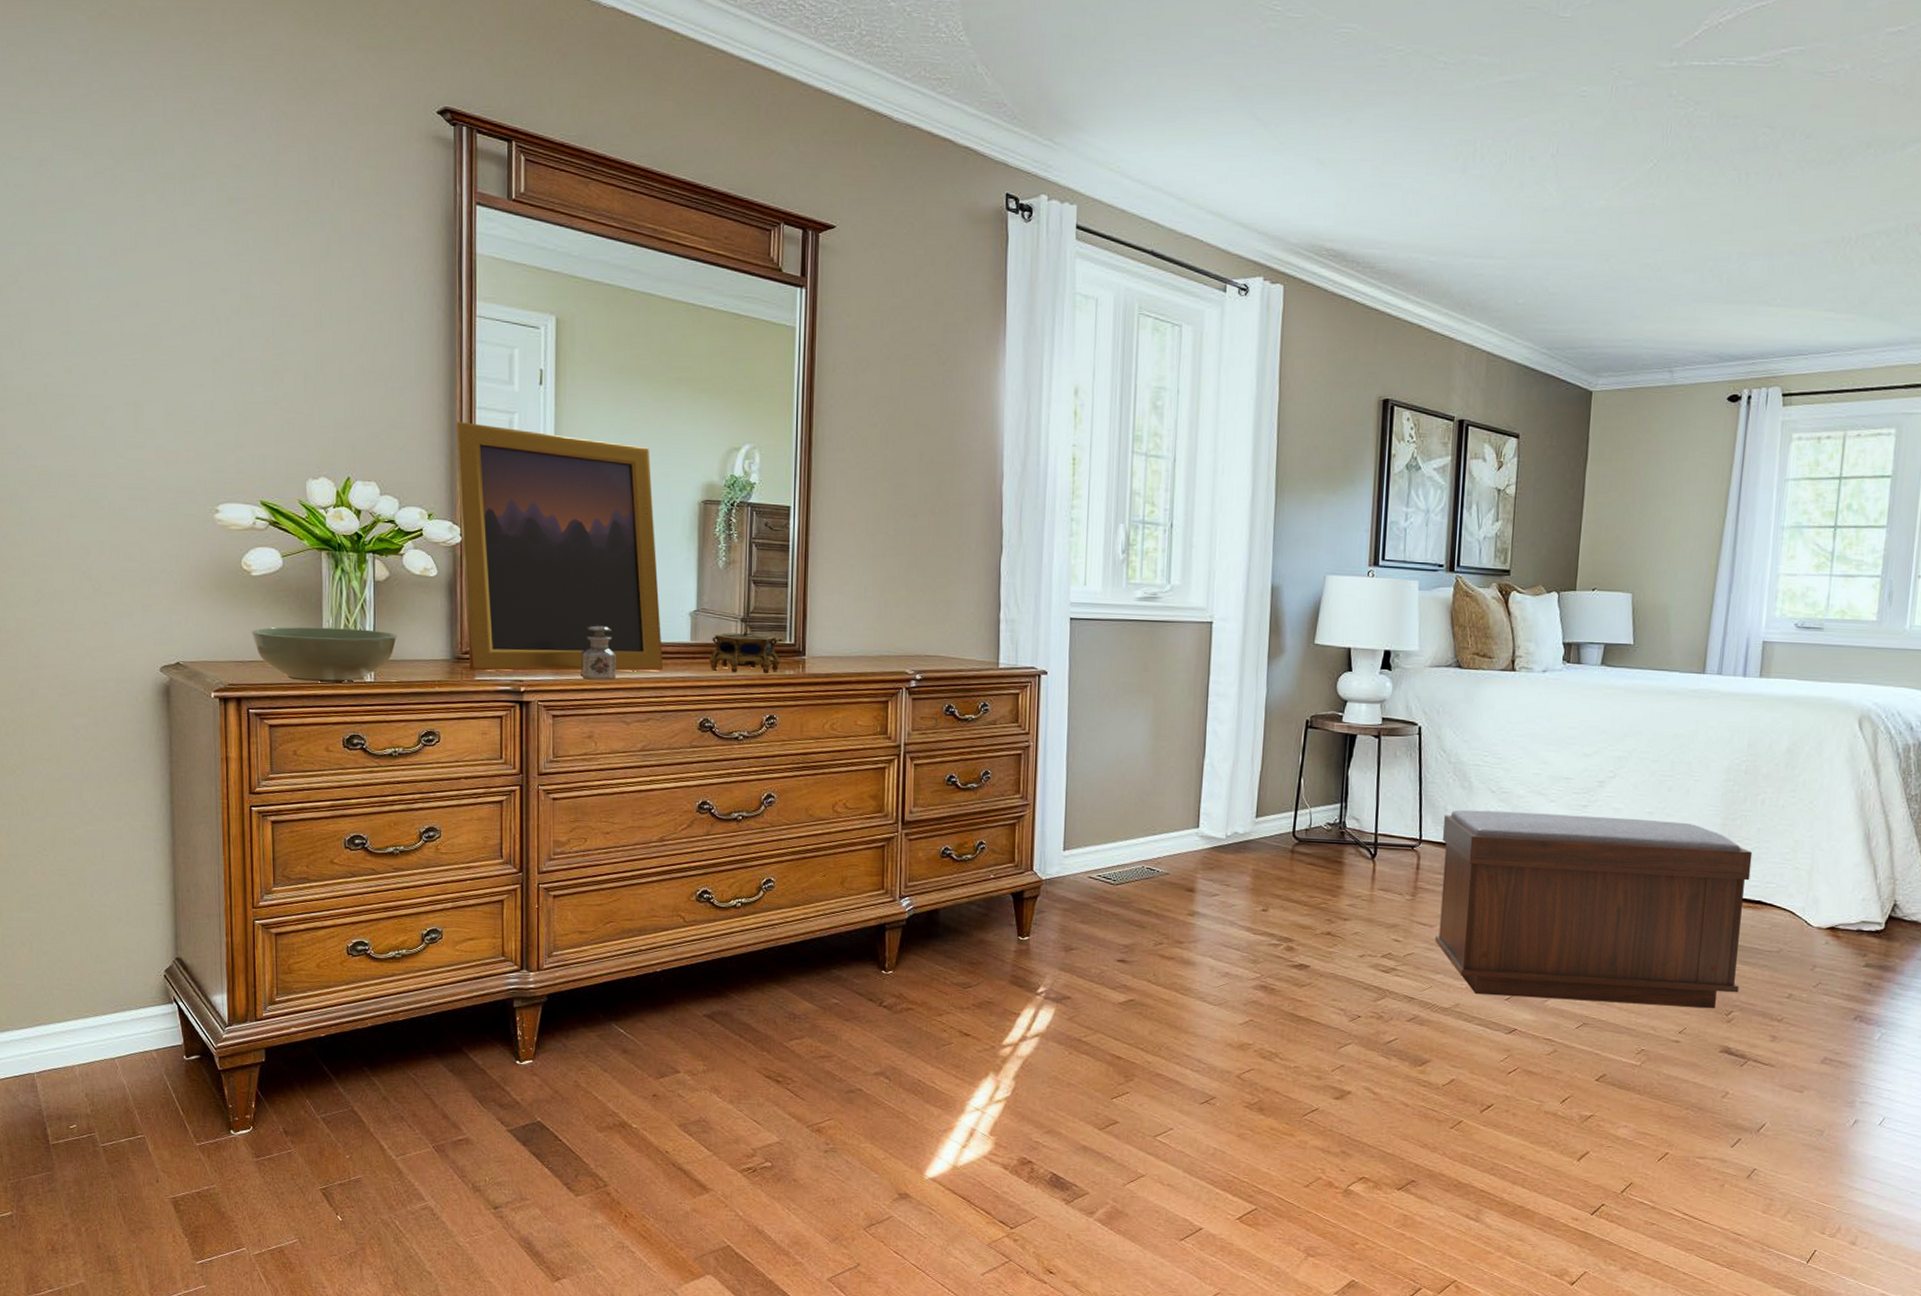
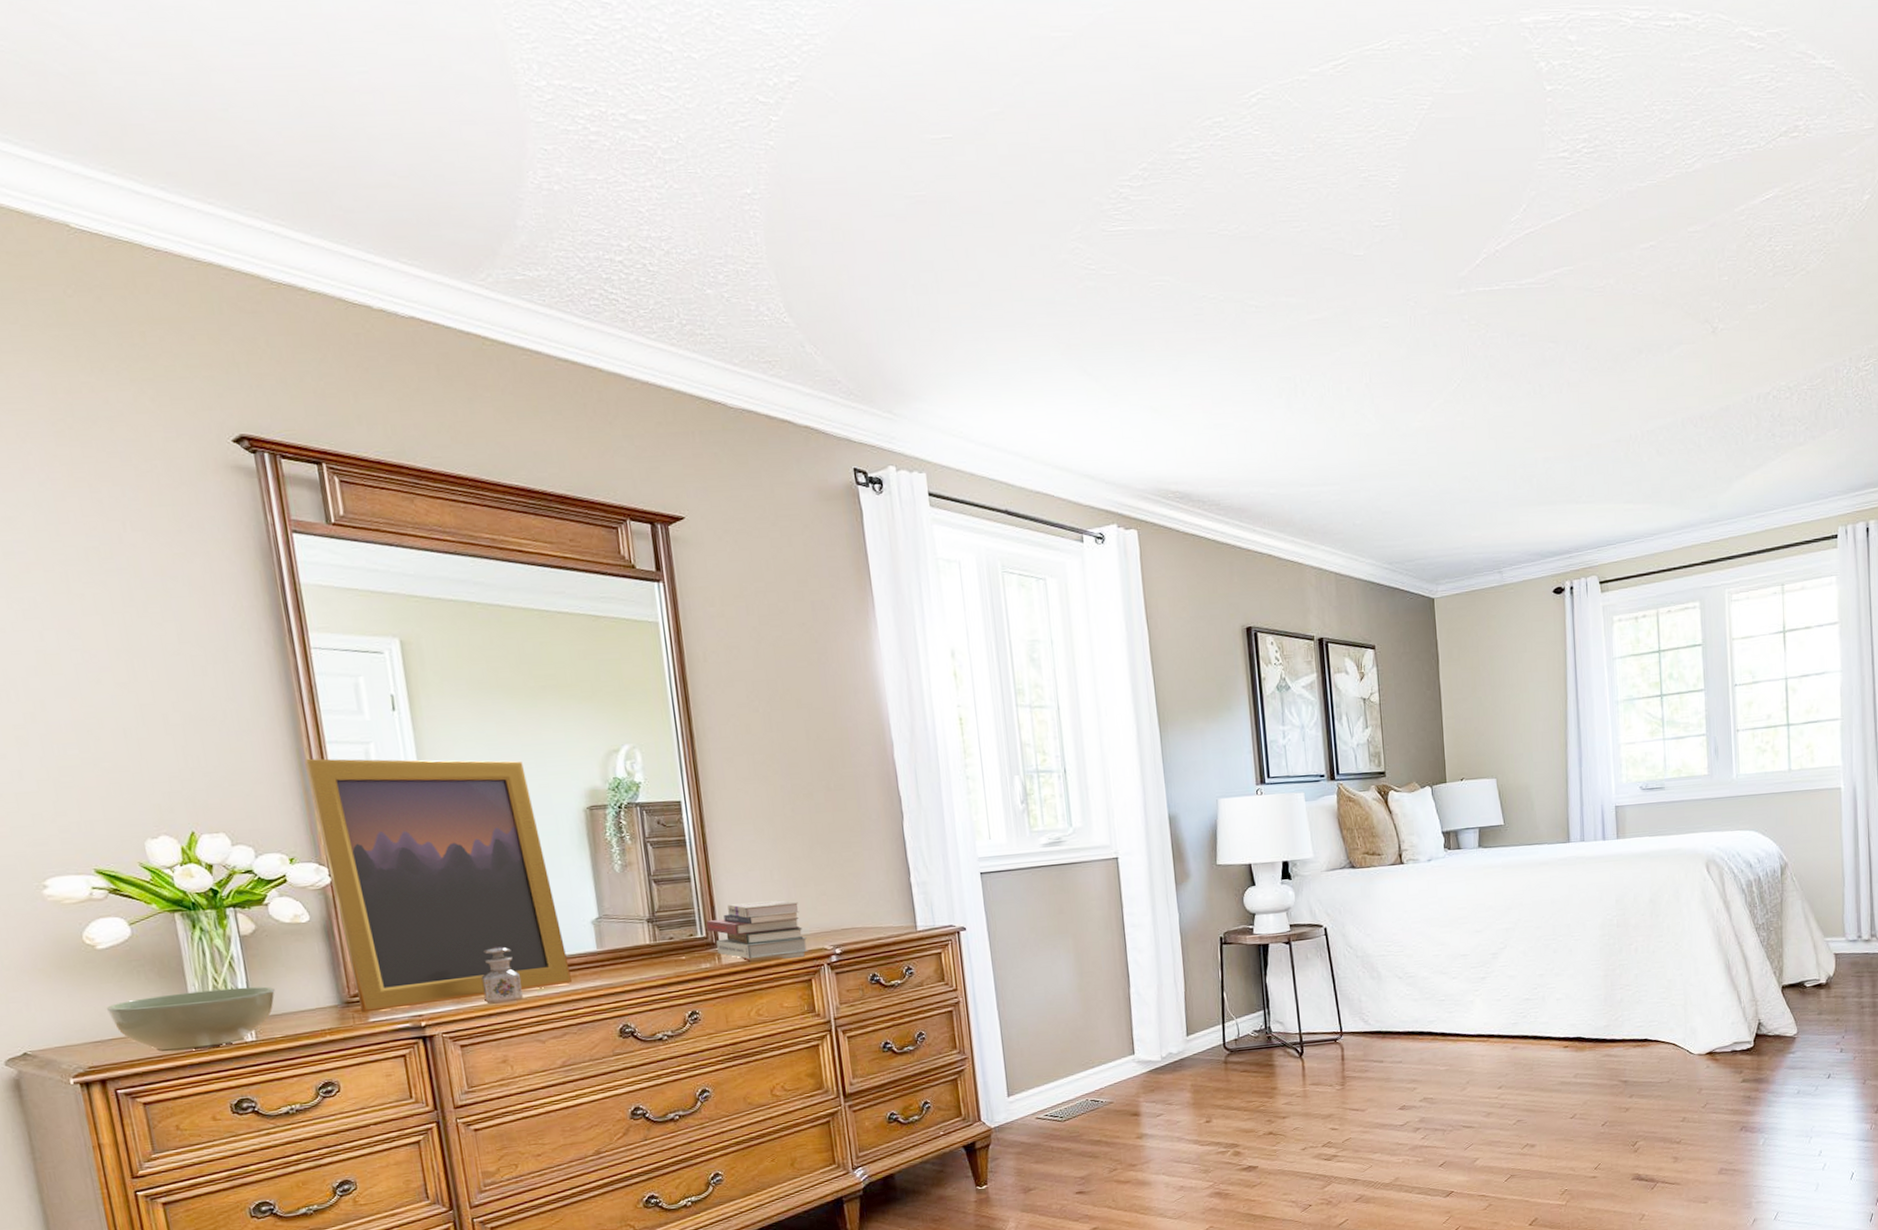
clock: present [709,631,780,674] -> none [619,931,695,975]
books: none [796,615,890,678] -> present [706,900,808,963]
bench: present [1434,809,1753,1008] -> none [1360,979,1640,1166]

